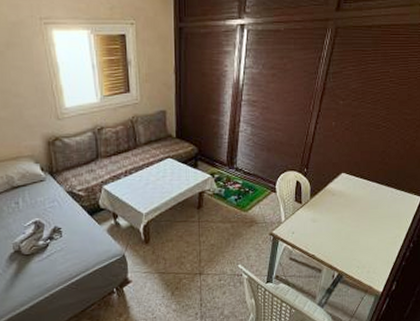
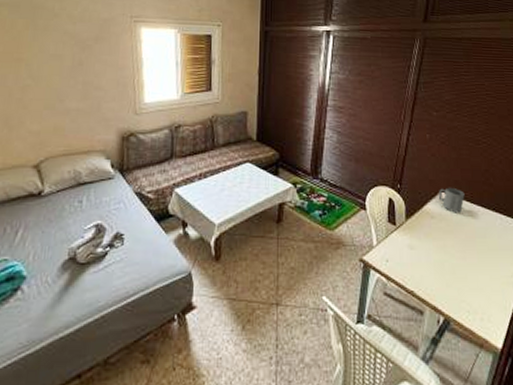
mug: none [339,168,363,190] -> present [438,187,465,213]

